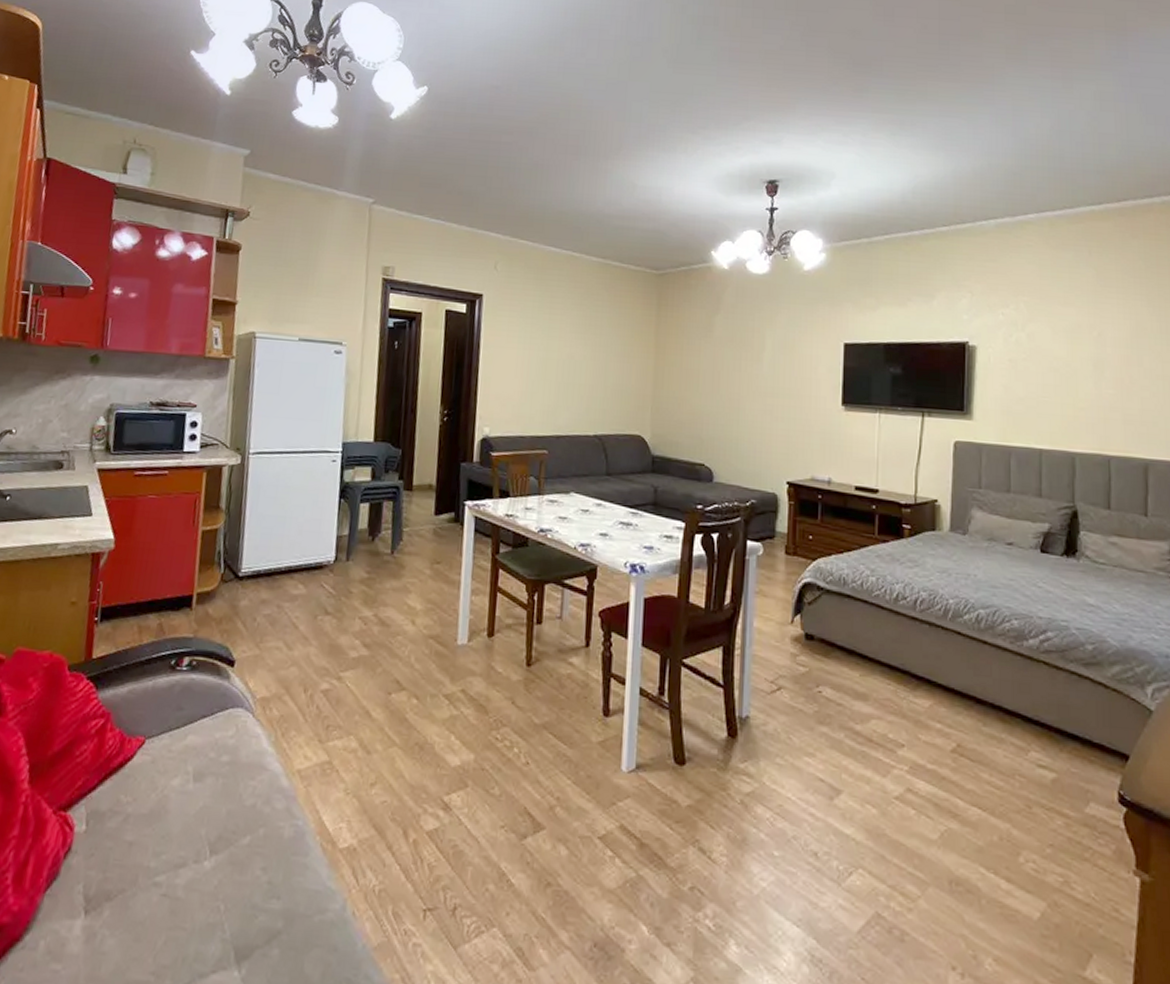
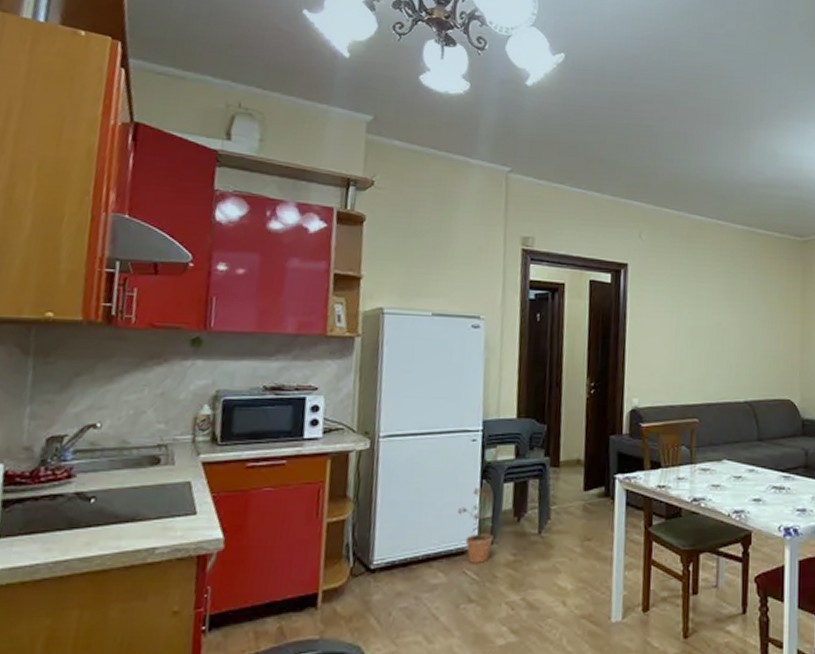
potted plant: none [318,506,350,578] -> present [458,488,494,563]

